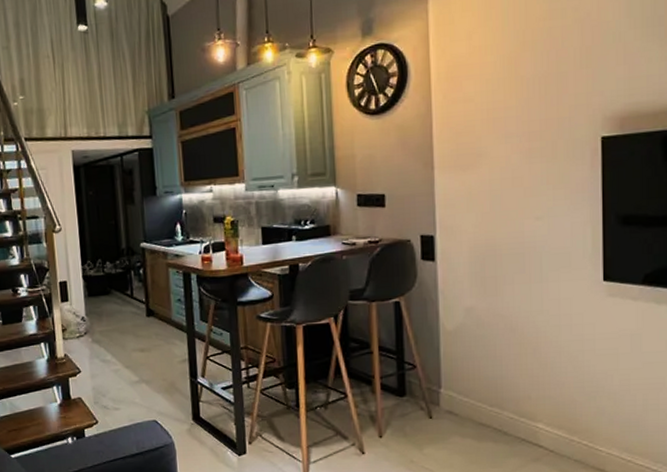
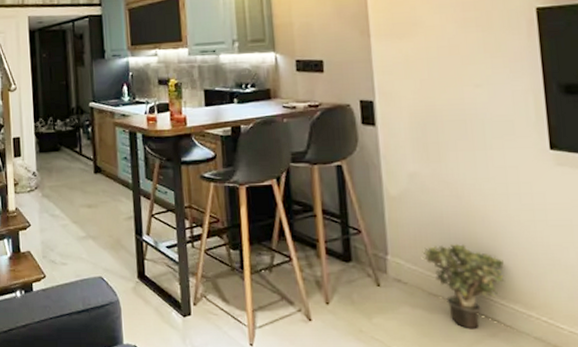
potted plant: none [474,374,551,455] -> present [422,243,505,330]

